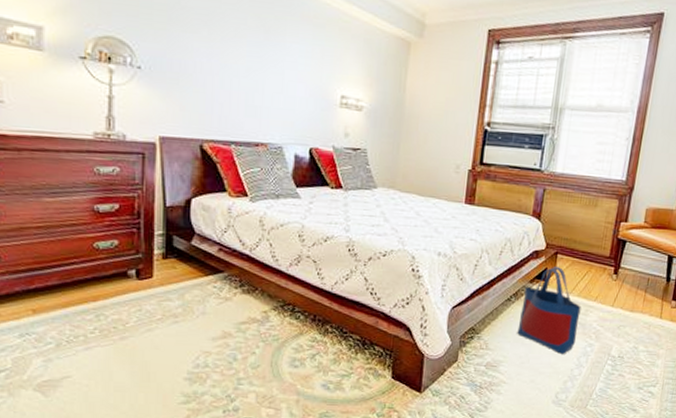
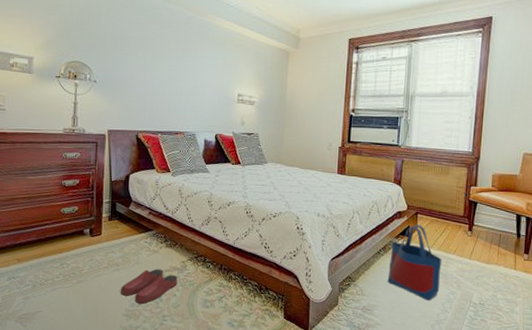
slippers: none [180,321,258,364] -> present [120,269,178,304]

